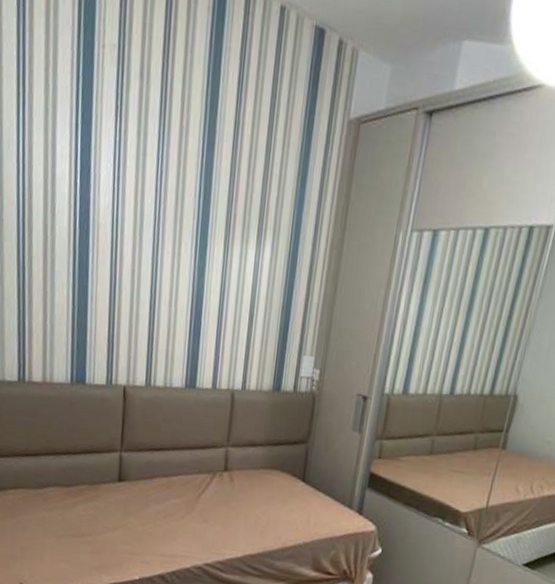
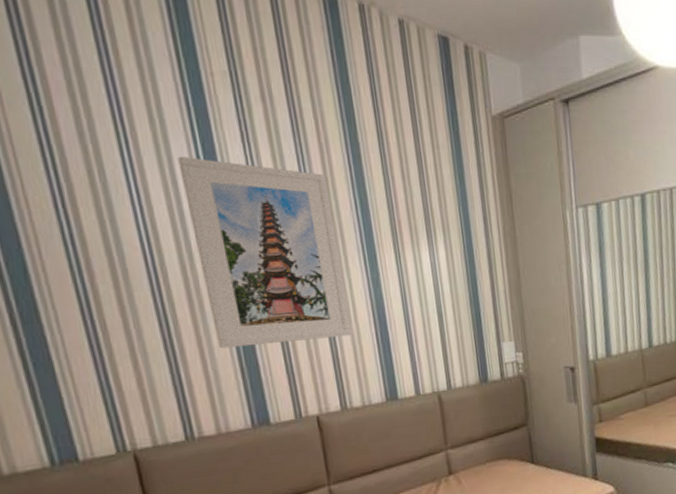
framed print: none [58,122,179,319] -> present [177,156,353,349]

